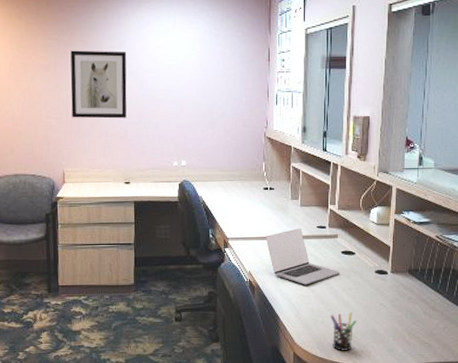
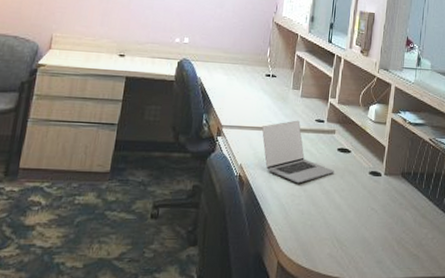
pen holder: present [330,312,357,351] -> none [320,216,347,261]

